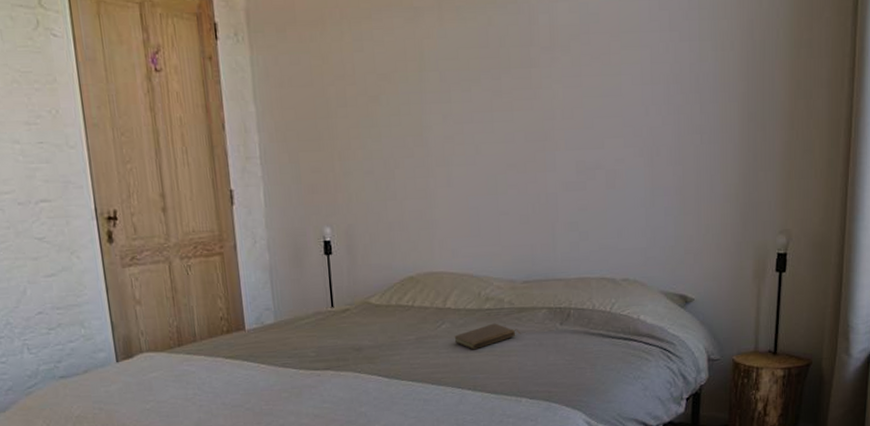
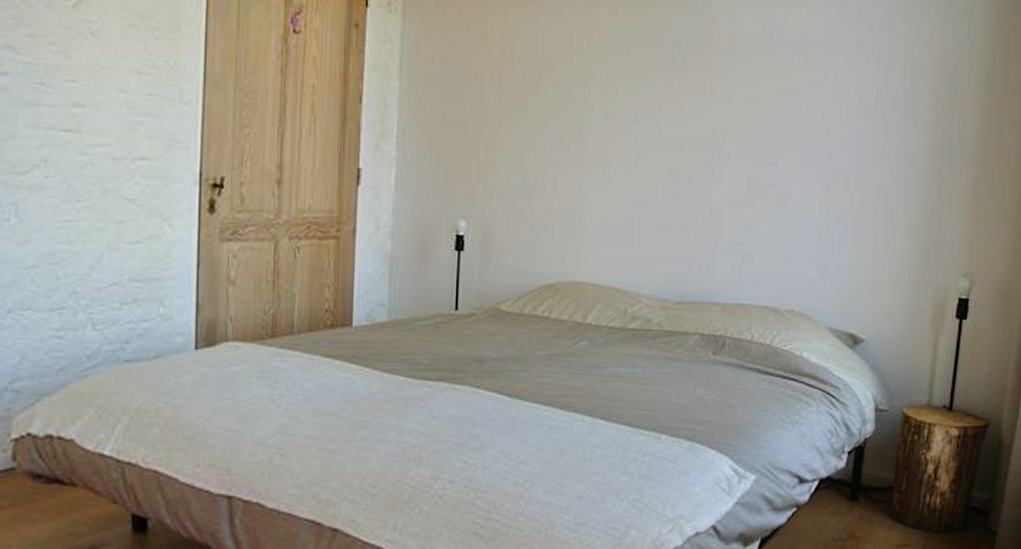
book: present [454,323,521,350] -> none [591,345,668,374]

